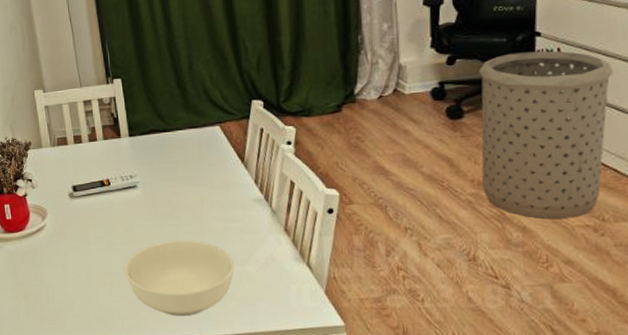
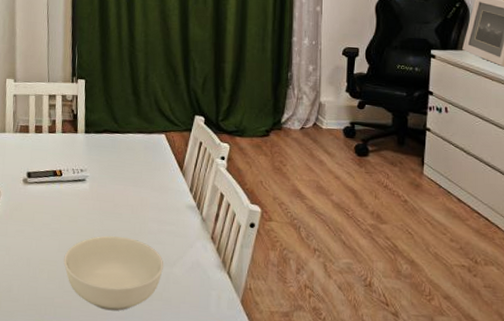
laundry basket: present [479,50,613,219] -> none [380,106,487,257]

